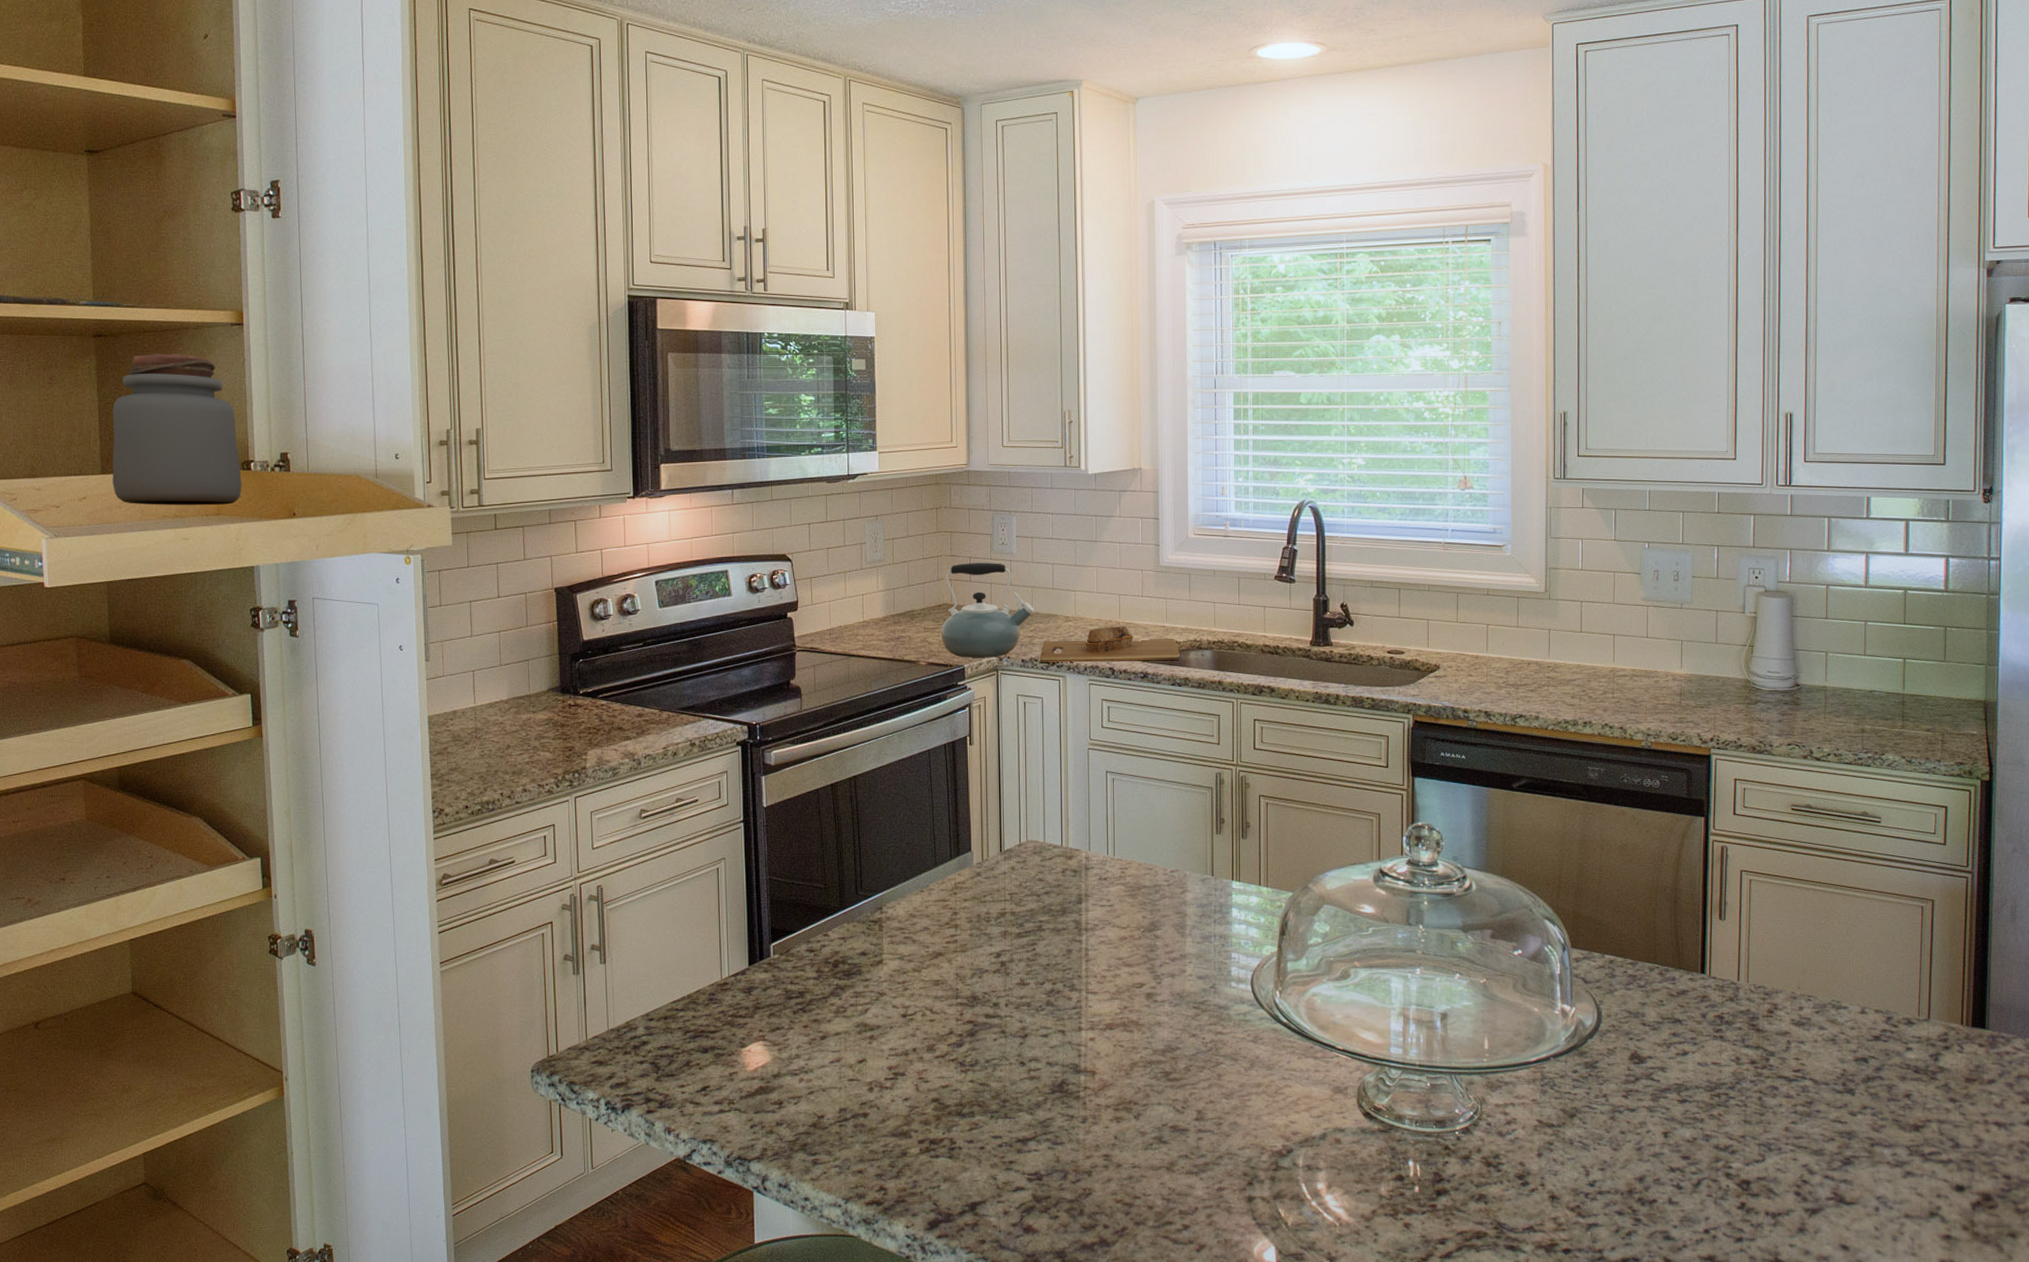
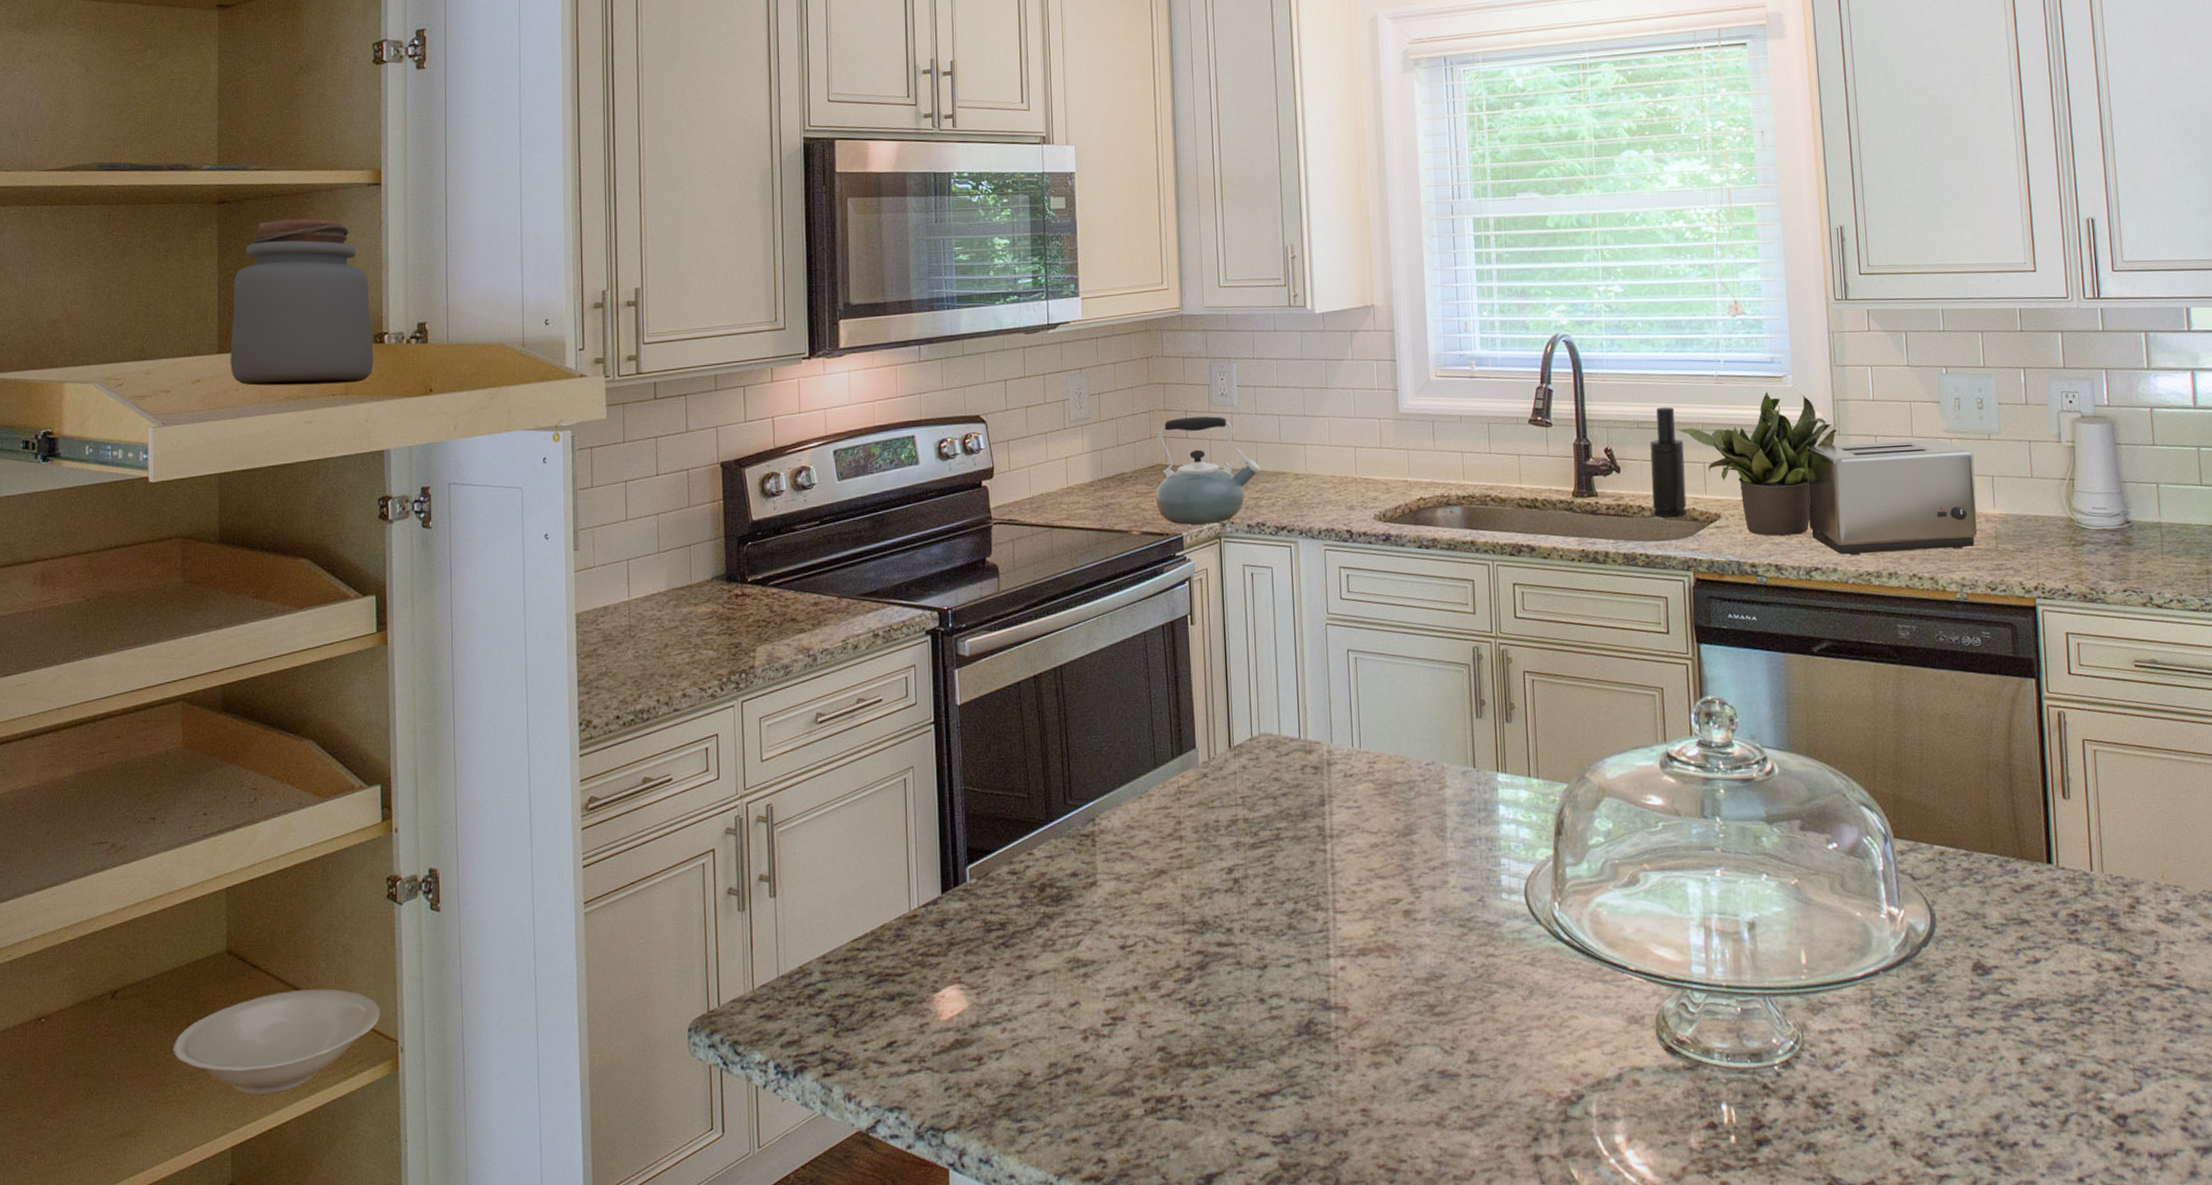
bowl: none [89,1026,267,1111] -> present [173,988,381,1095]
cutting board: present [1040,625,1181,662] -> none [1268,481,1427,527]
soap dispenser: none [1380,569,1411,667] -> present [1650,407,1687,518]
potted plant: none [1407,559,1548,686] -> present [1678,391,1837,536]
toaster: none [1517,606,1667,705] -> present [1806,439,1978,555]

